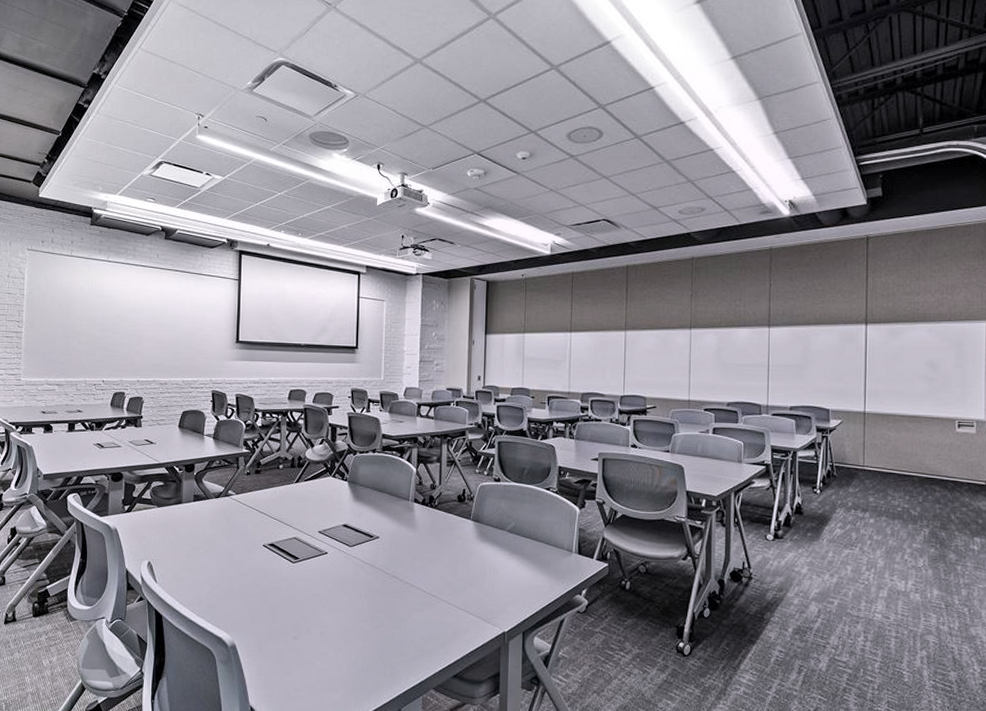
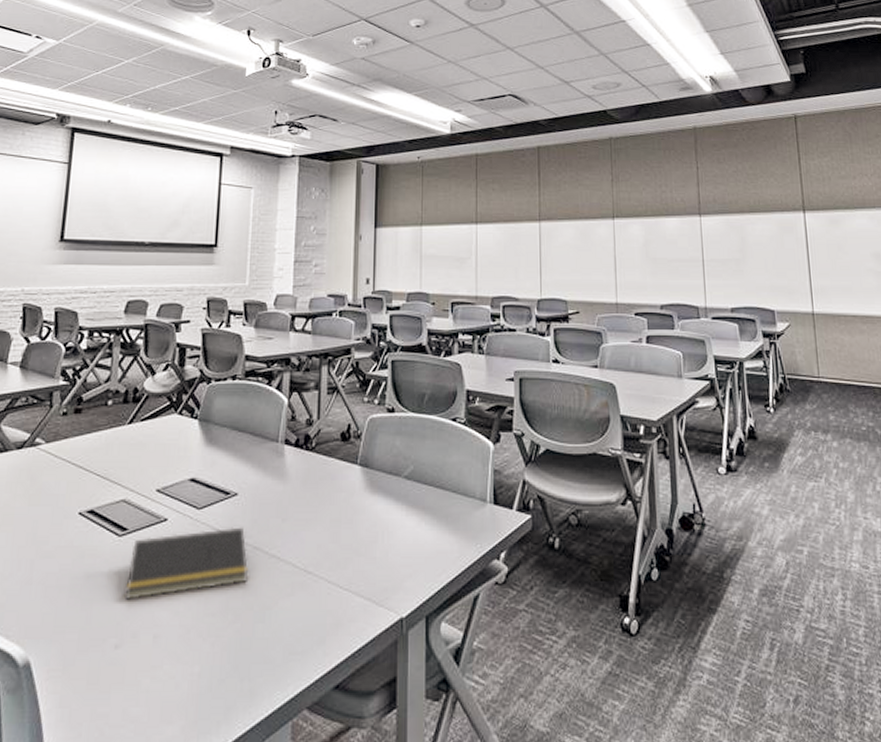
notepad: none [299,560,389,607] -> present [125,527,249,600]

